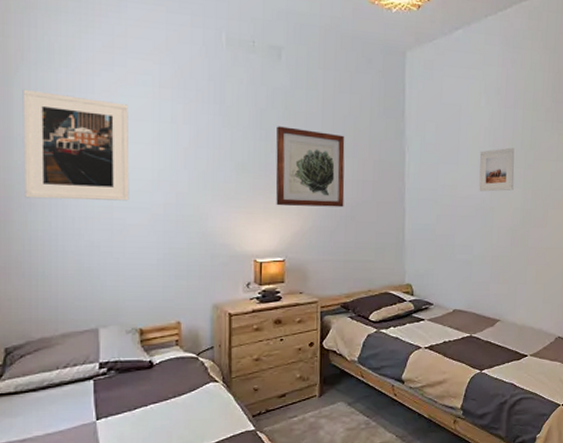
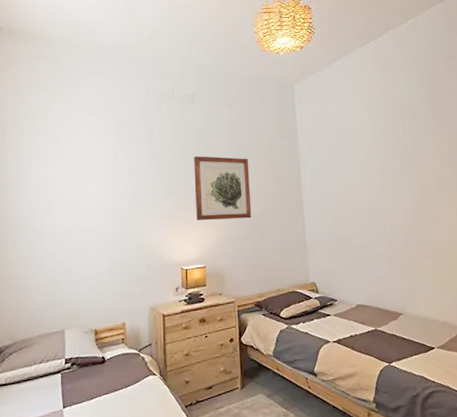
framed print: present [22,89,130,201] -> none [14,148,86,229]
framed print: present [479,147,515,192] -> none [366,154,402,195]

